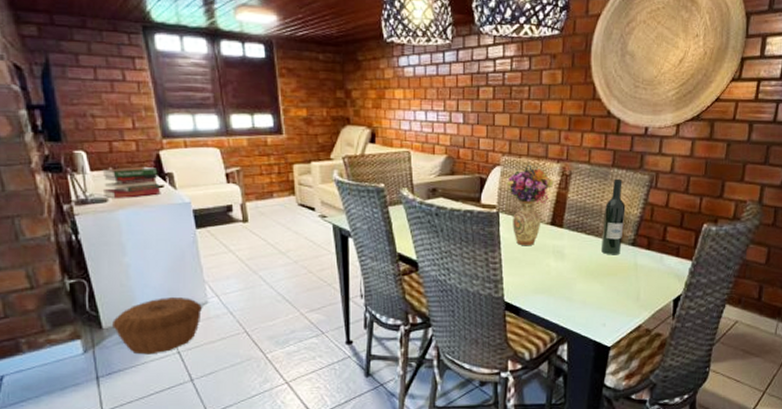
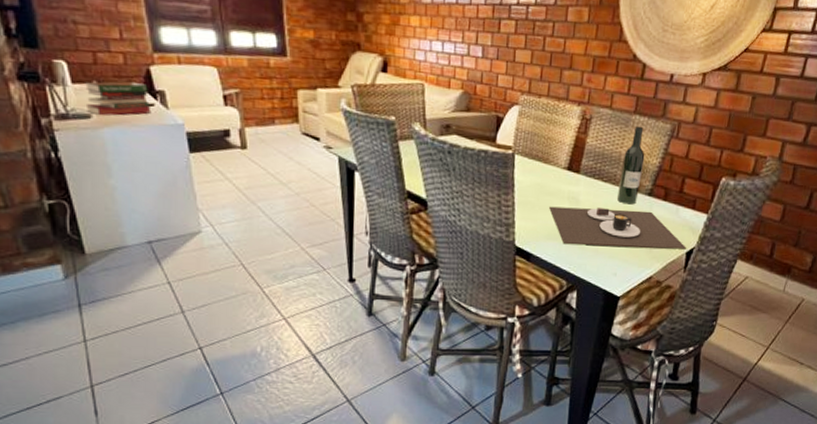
woven basket: present [111,296,203,355] -> none [95,223,196,284]
flower arrangement: present [505,161,554,246] -> none [523,102,574,191]
place setting: none [535,260,673,298] -> present [549,206,686,250]

